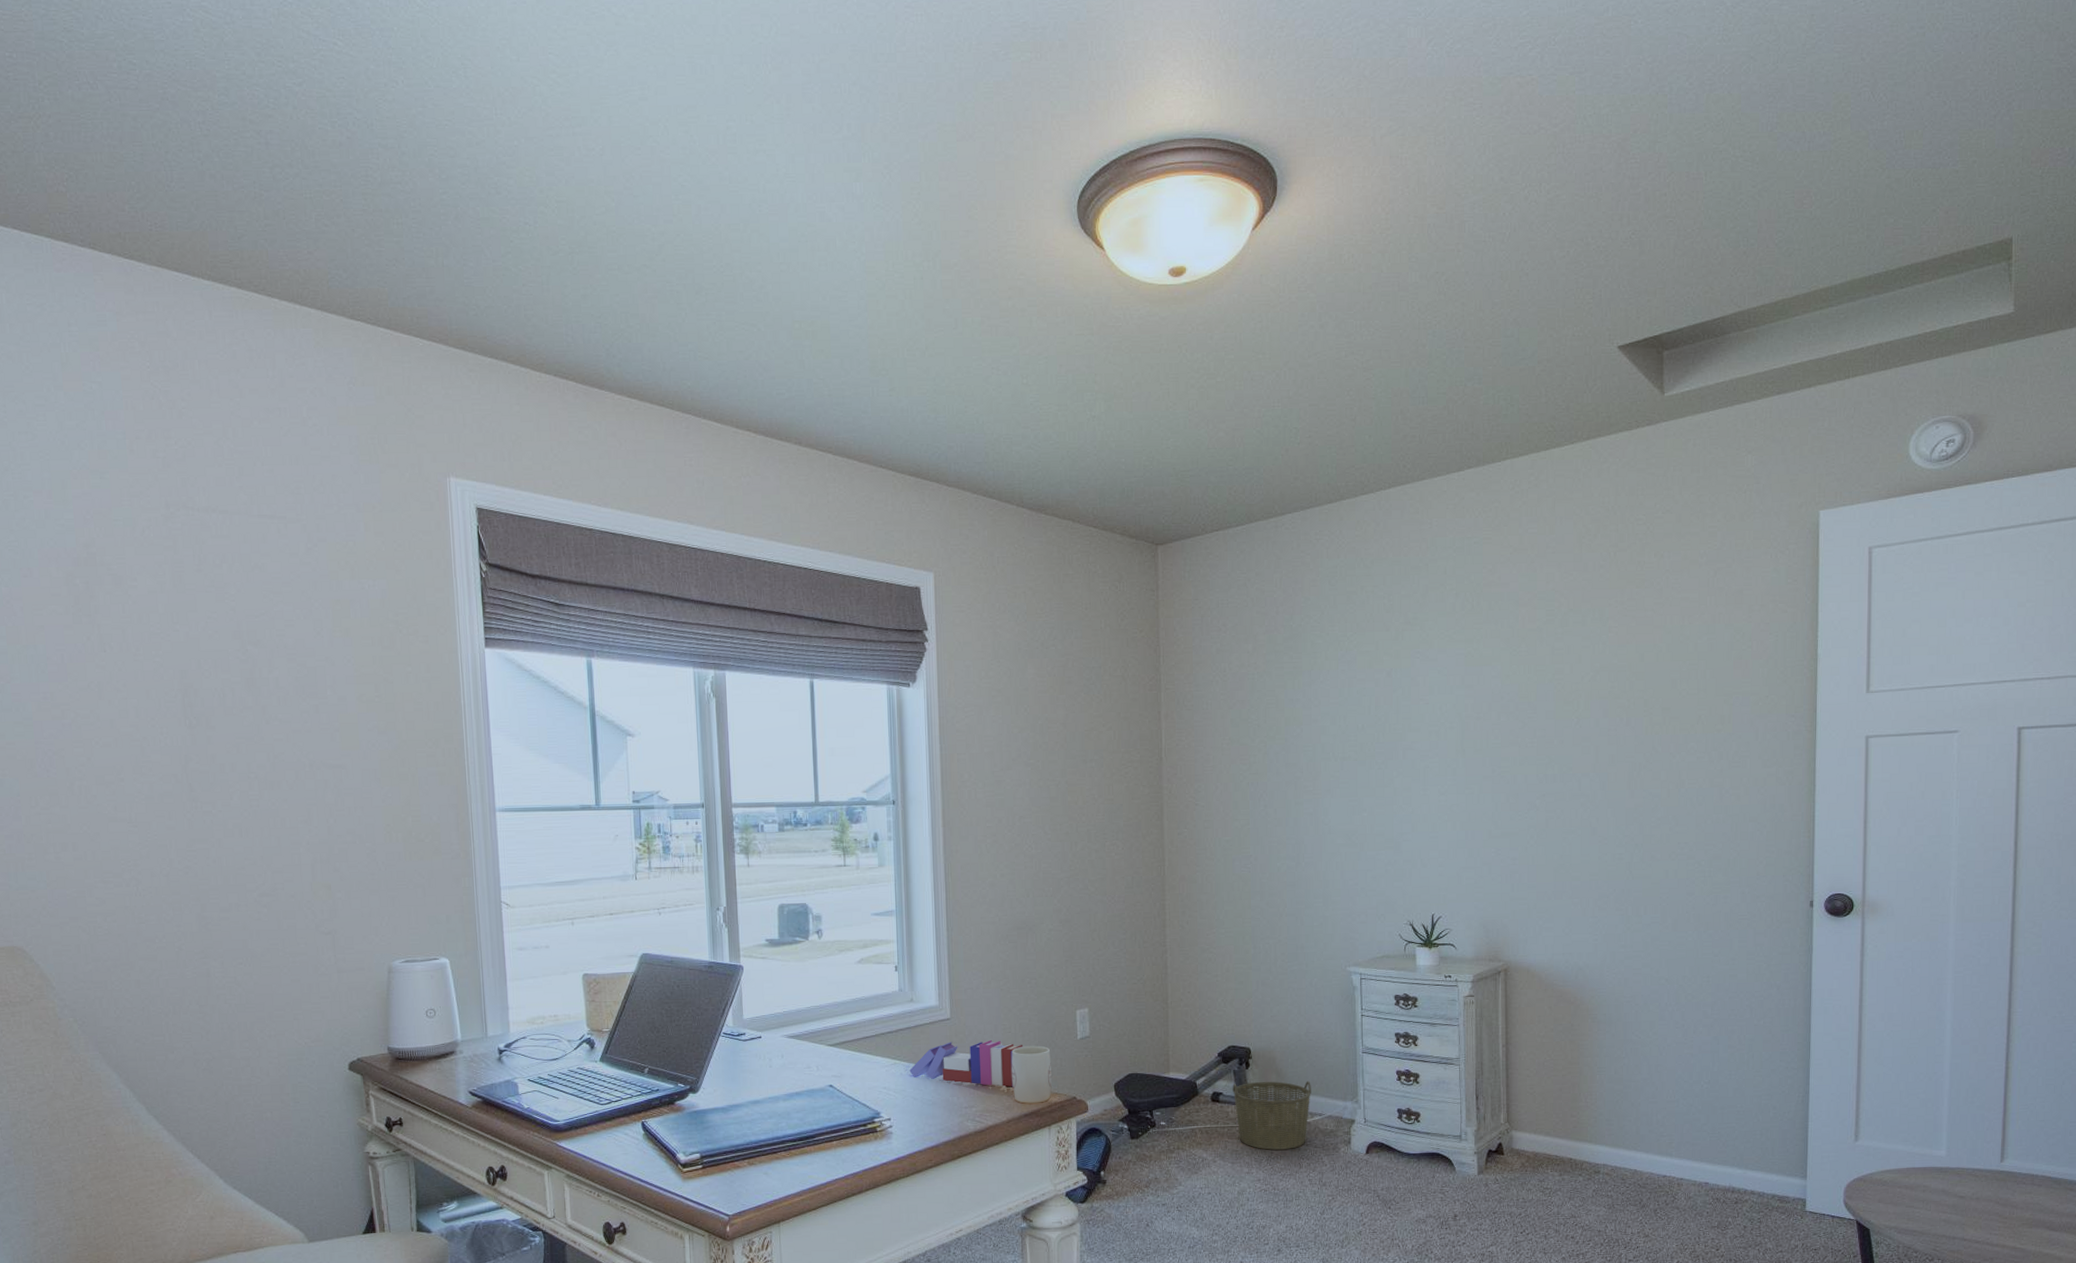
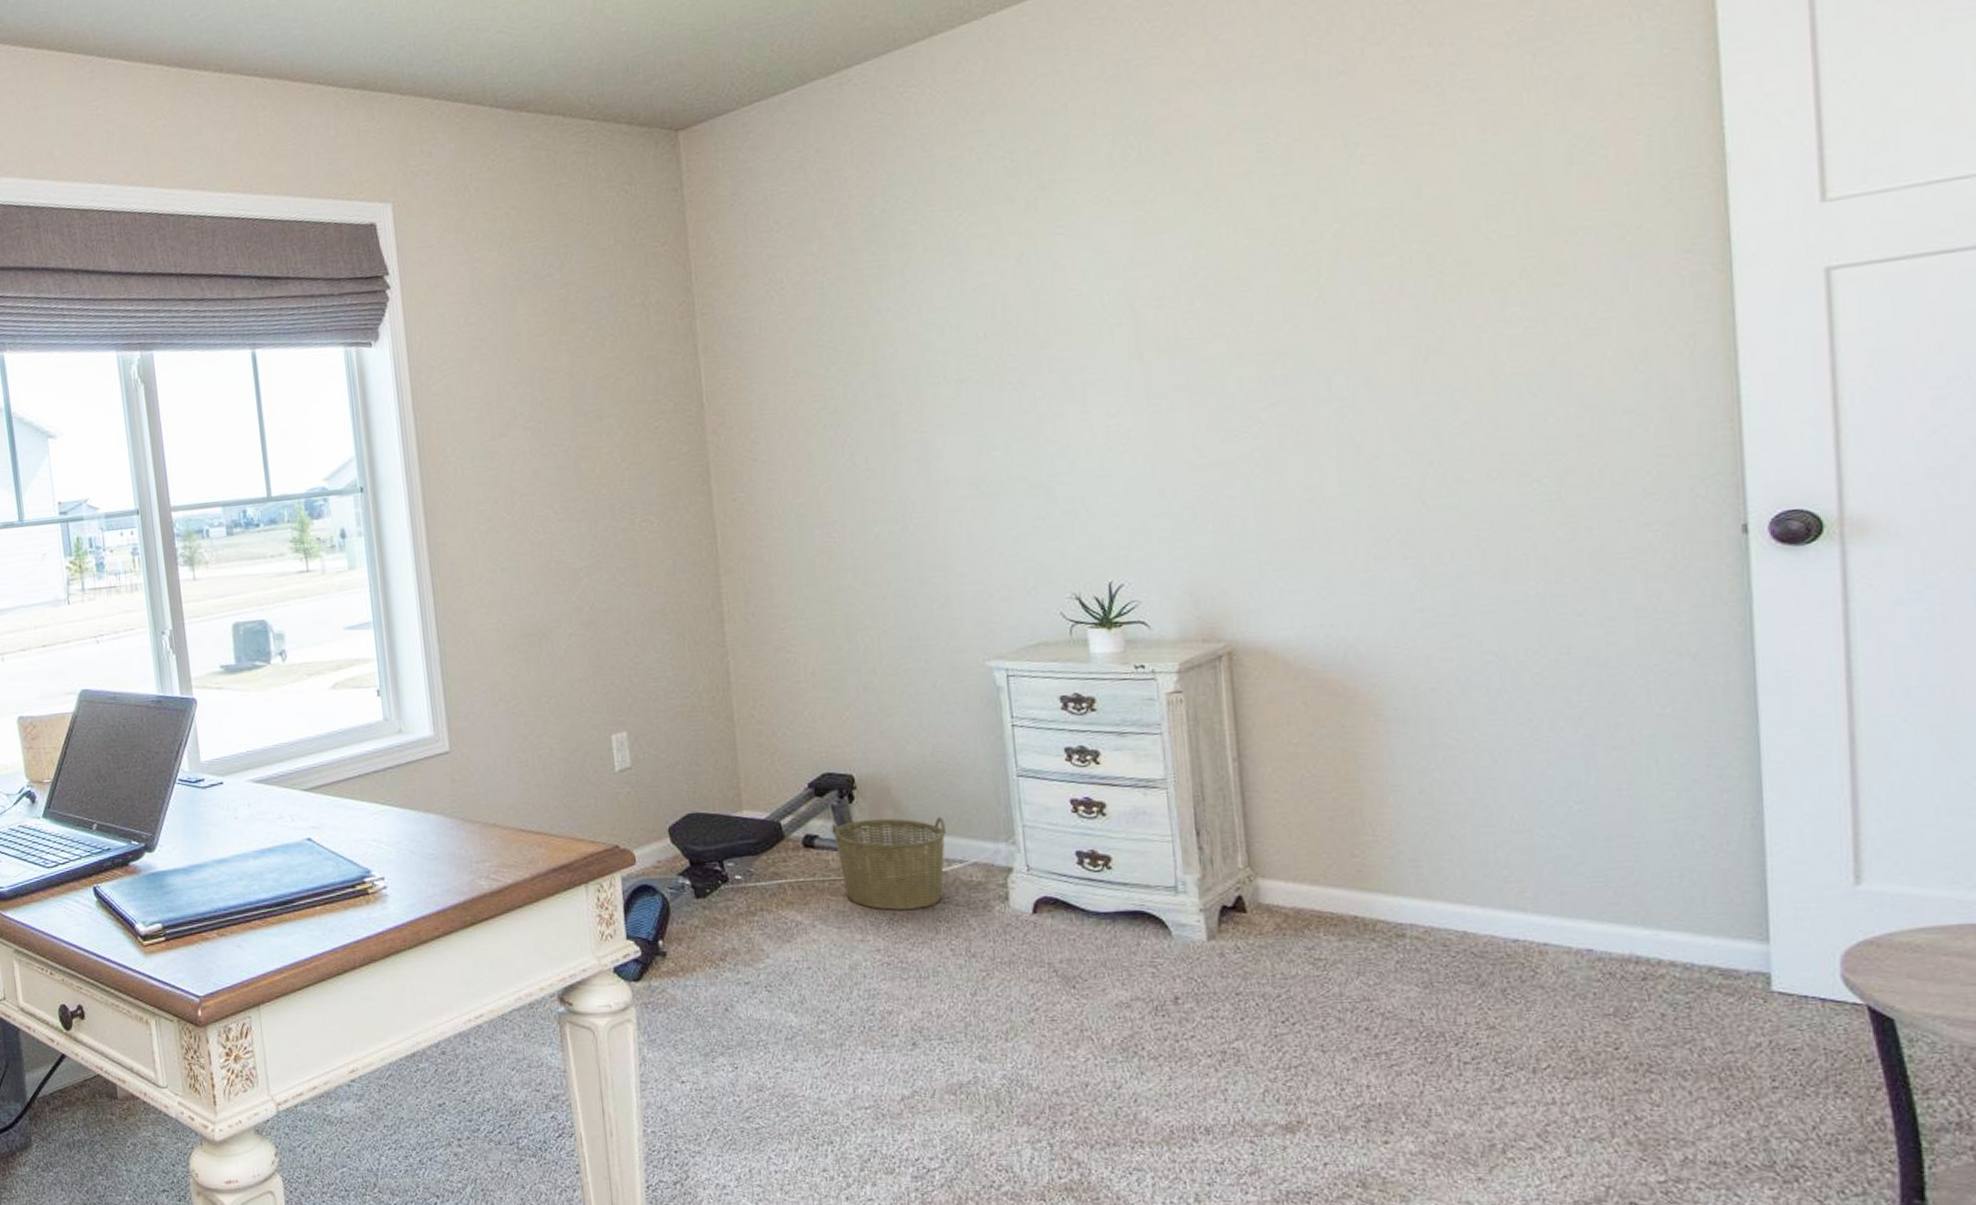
books: present [909,1040,1024,1087] -> none [403,777,546,836]
mug: present [1011,1045,1053,1104] -> none [530,781,587,856]

